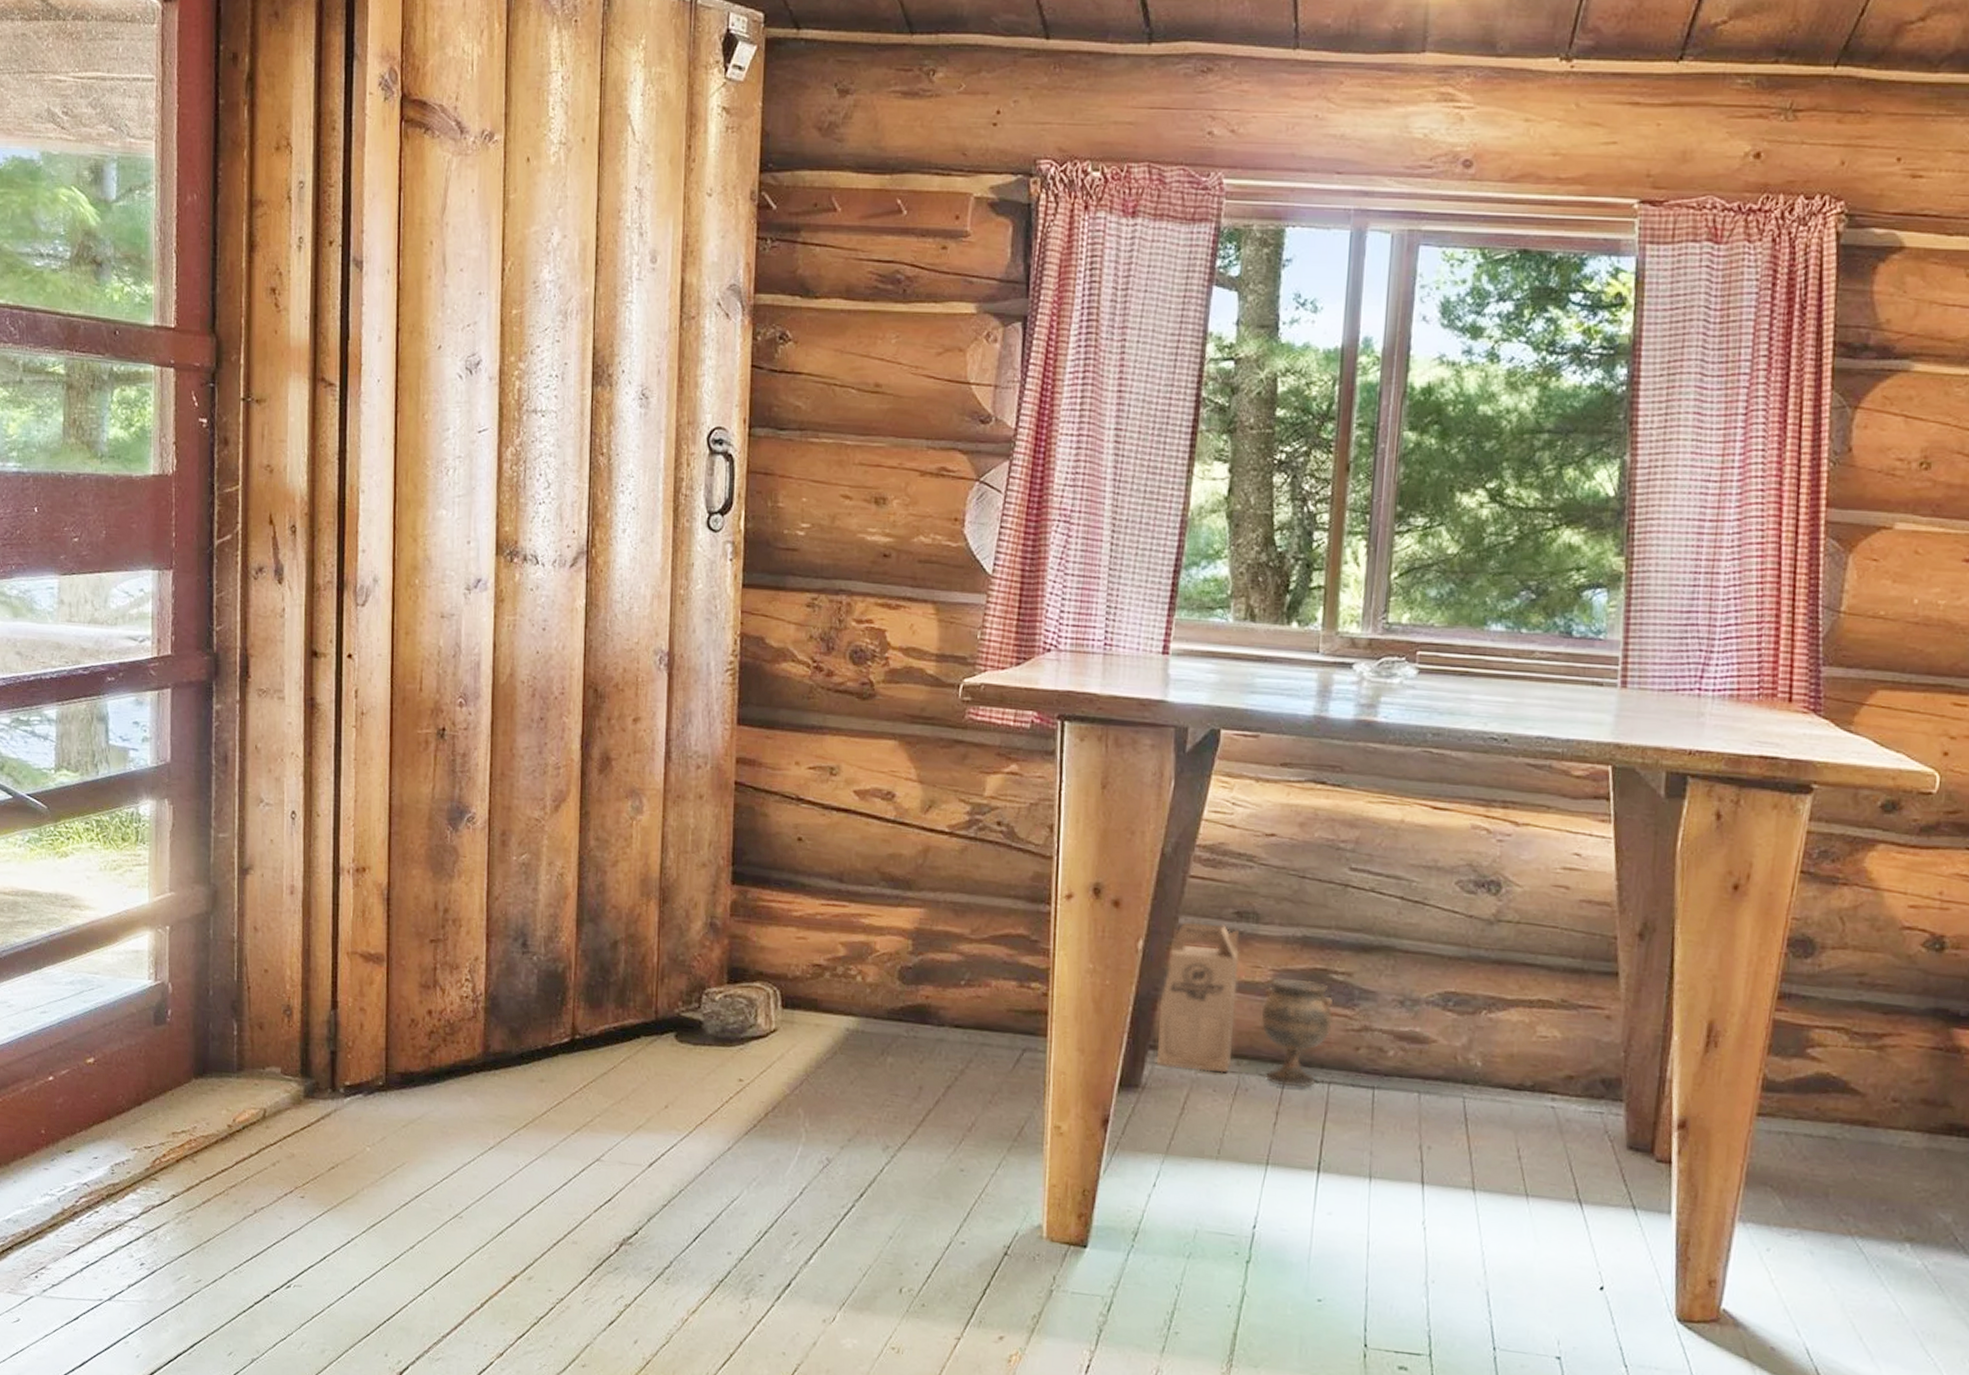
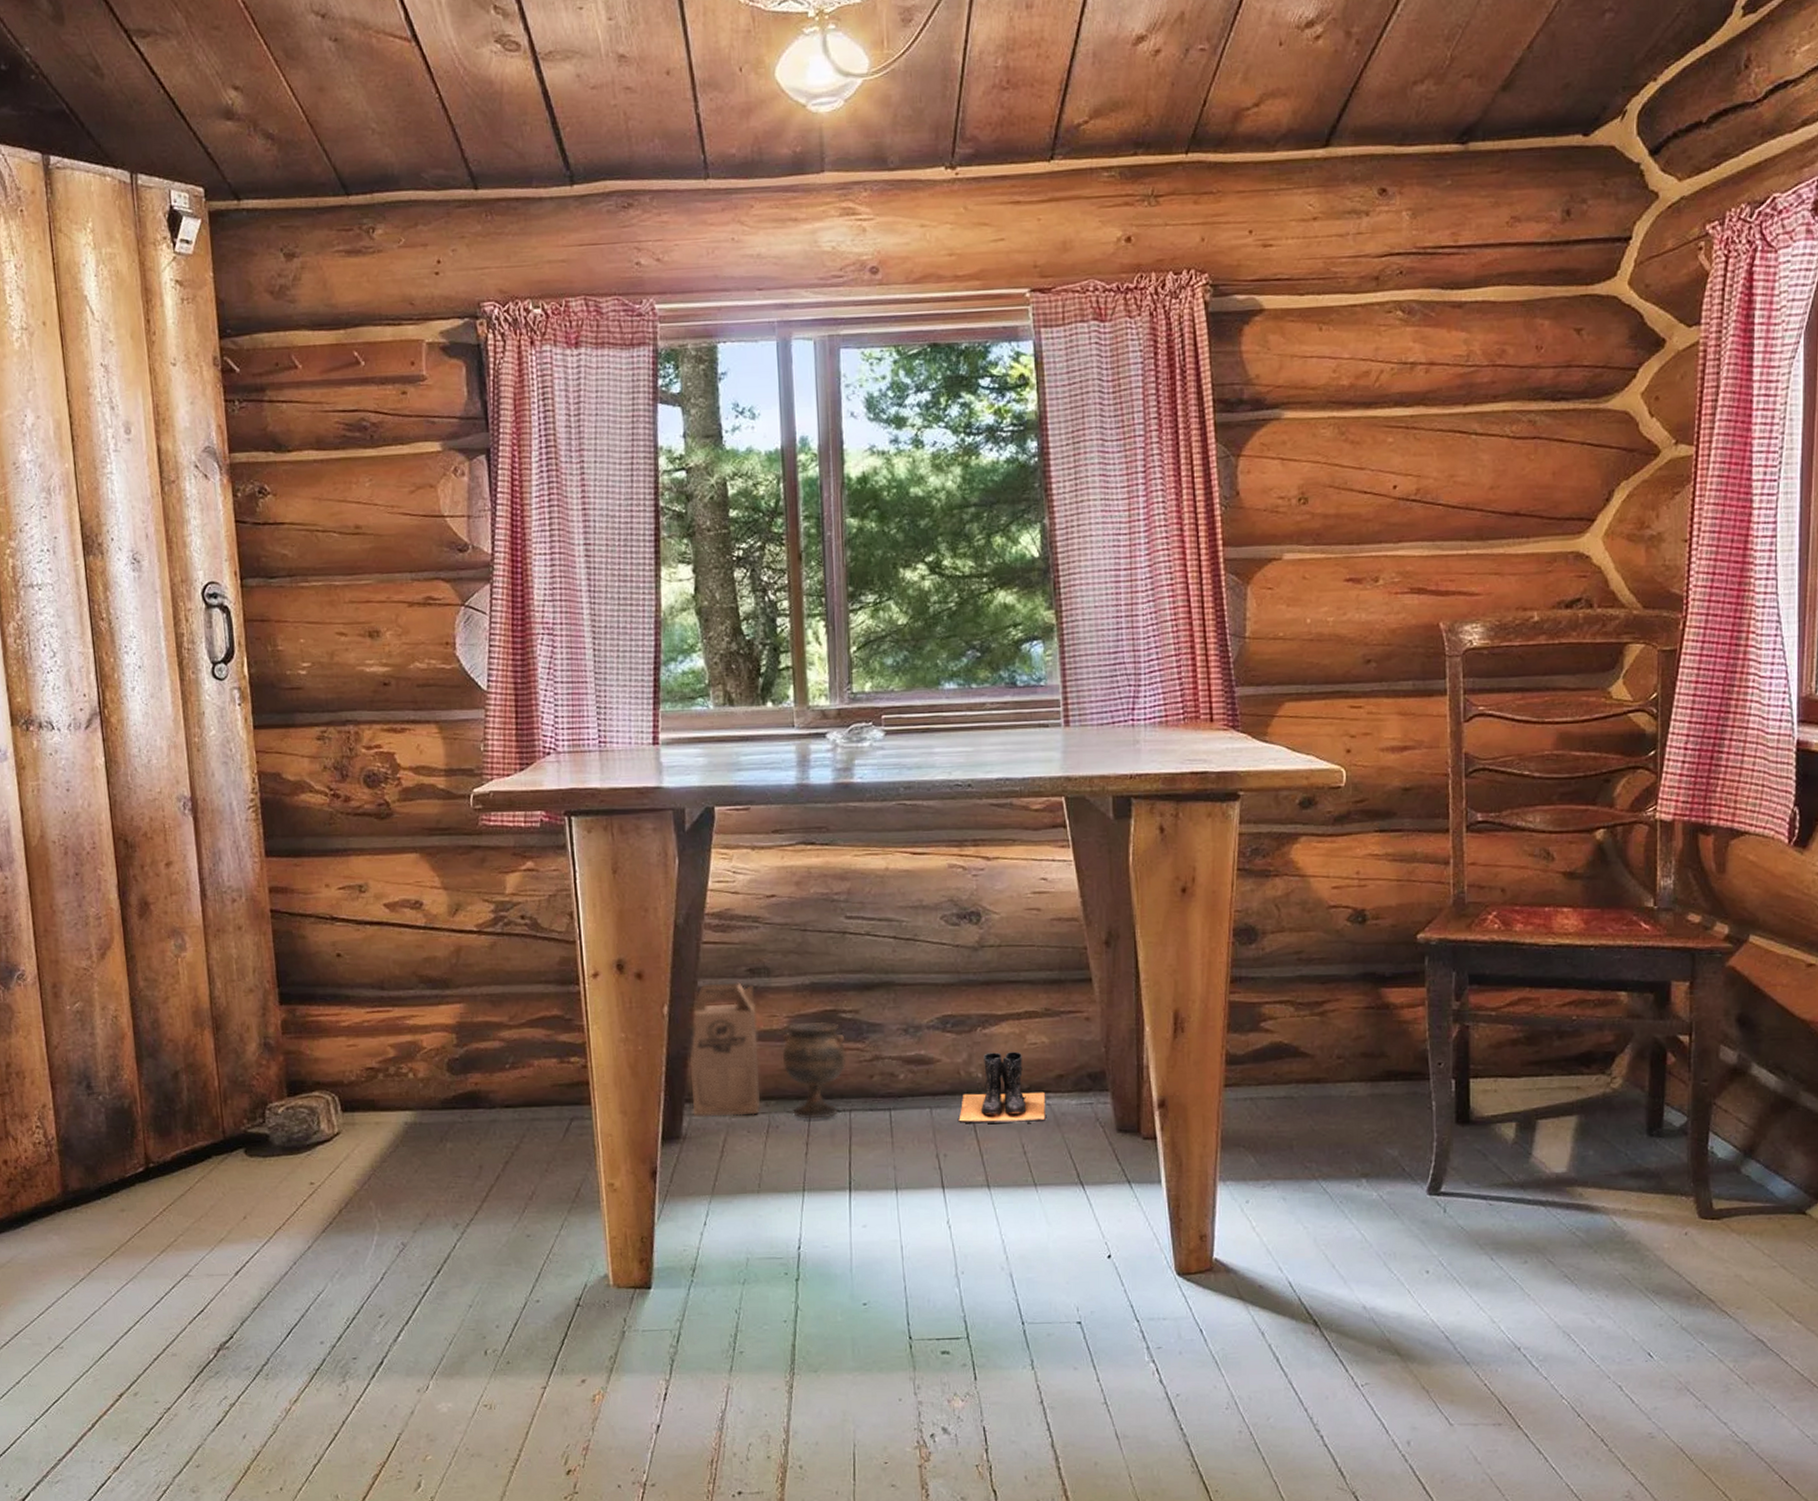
boots: none [1449,1040,1551,1127] -> present [958,1051,1046,1124]

